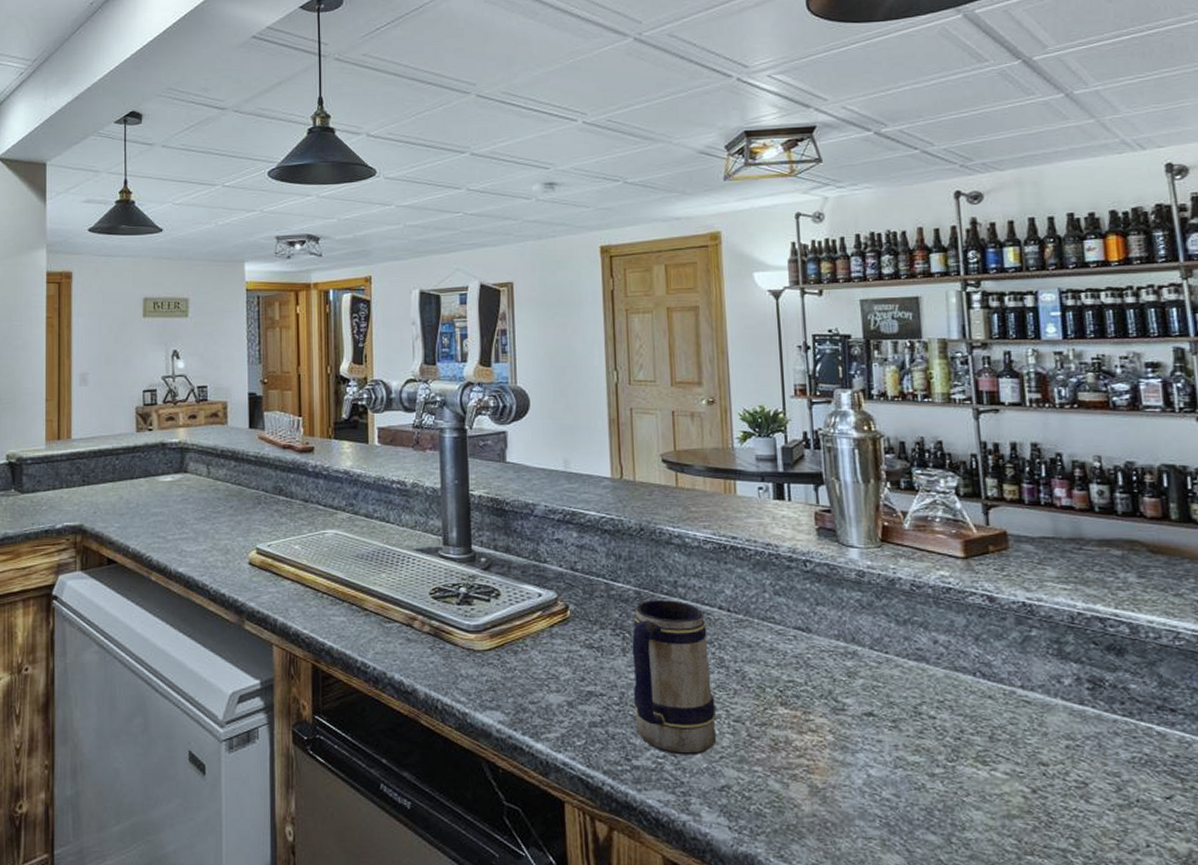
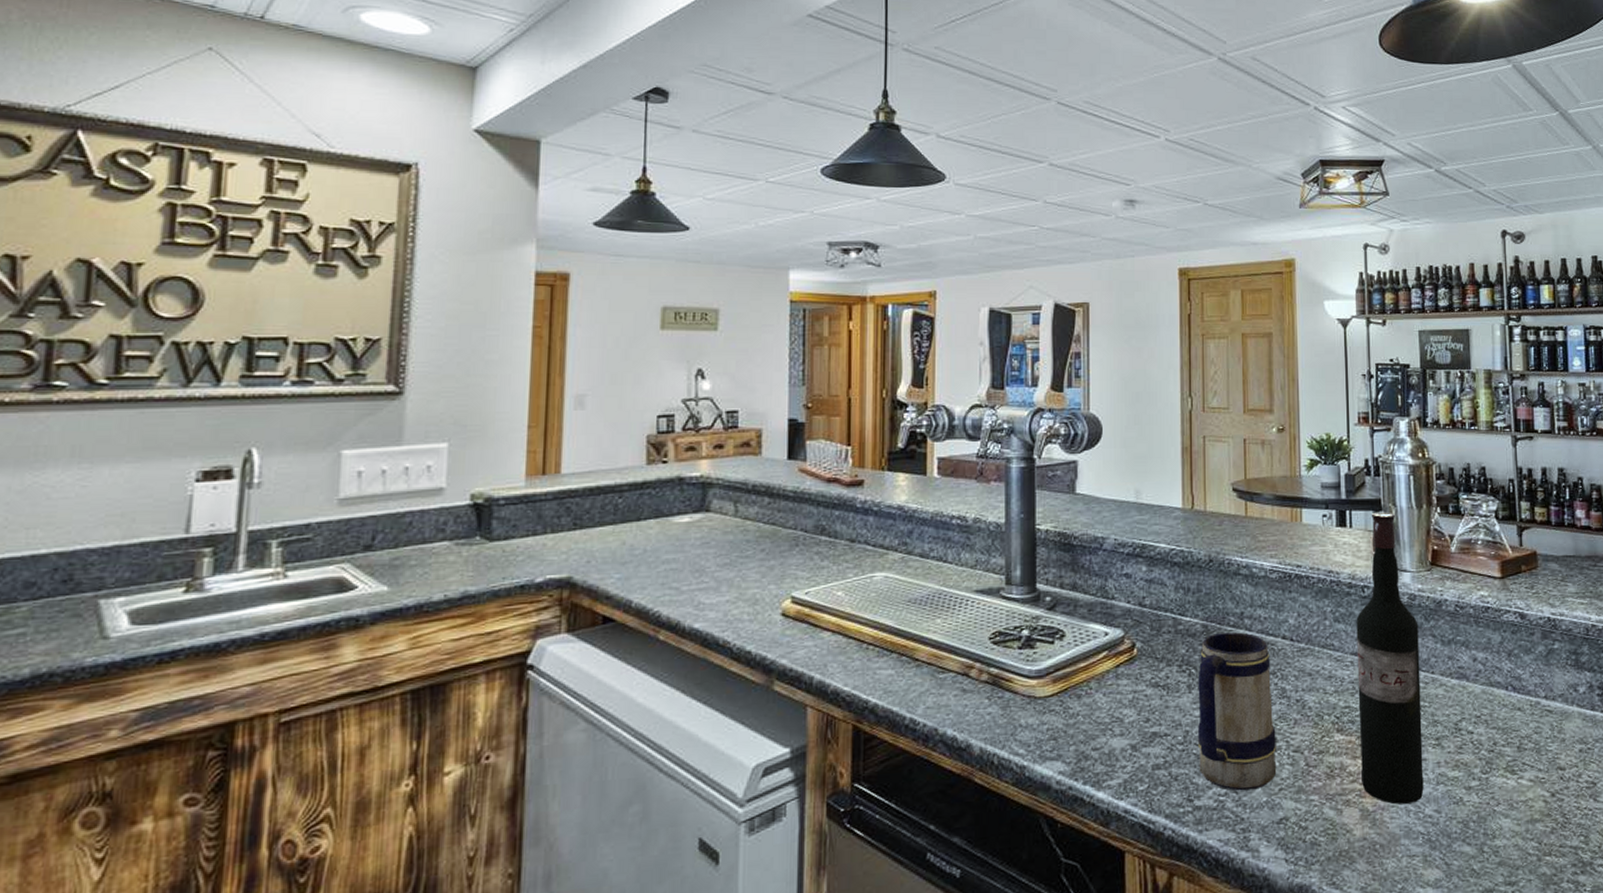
wine bottle: none [798,486,880,786] -> present [1356,512,1424,805]

